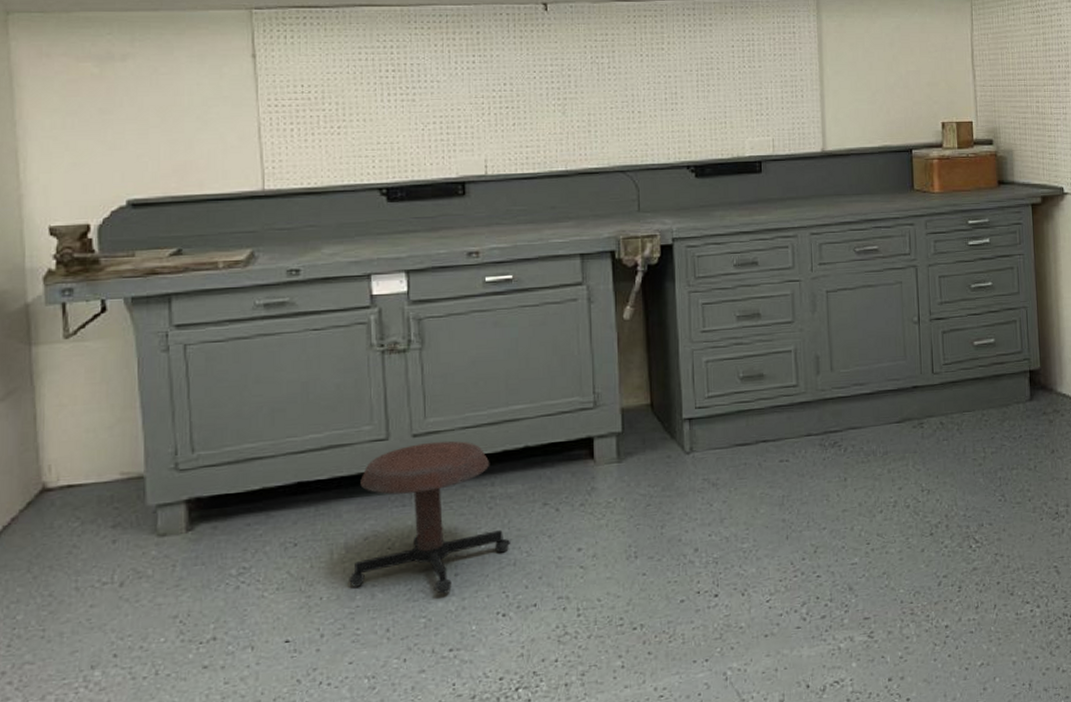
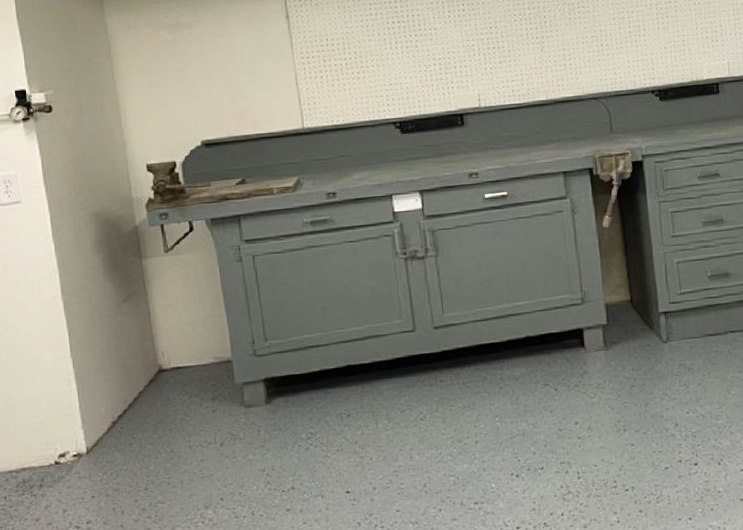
stool: present [348,440,510,594] -> none [391,332,519,457]

